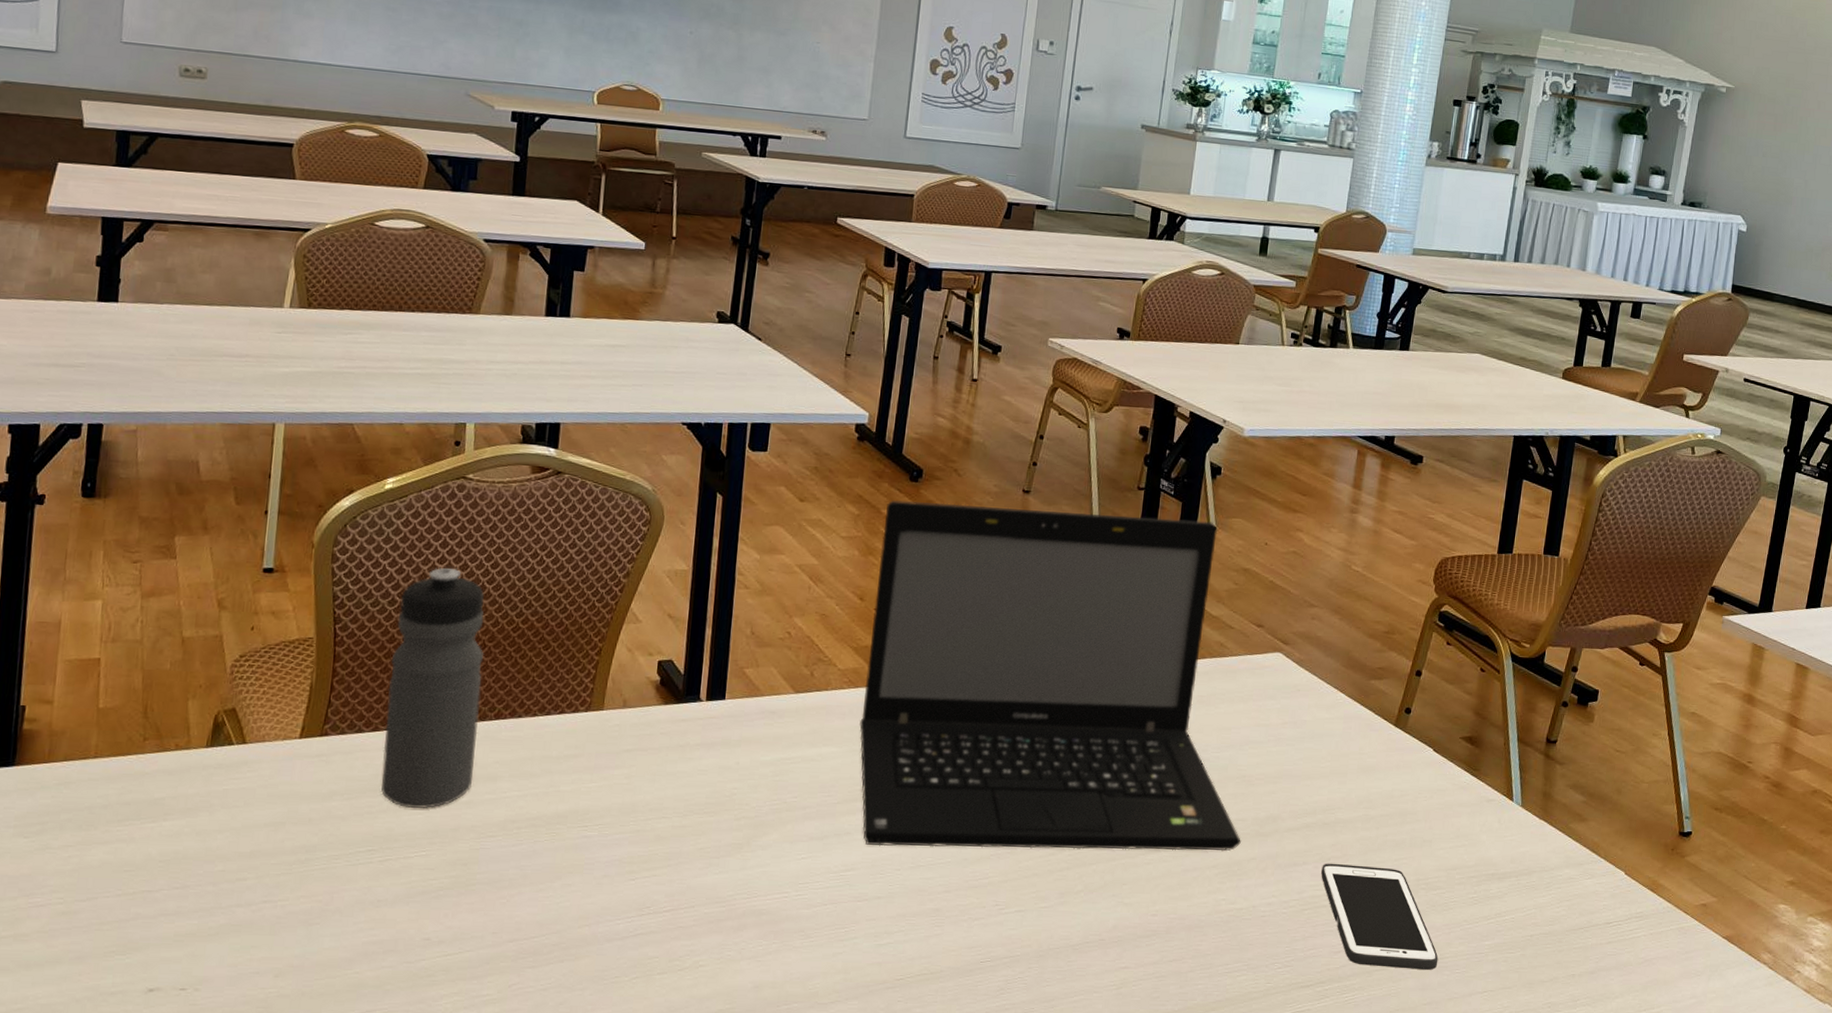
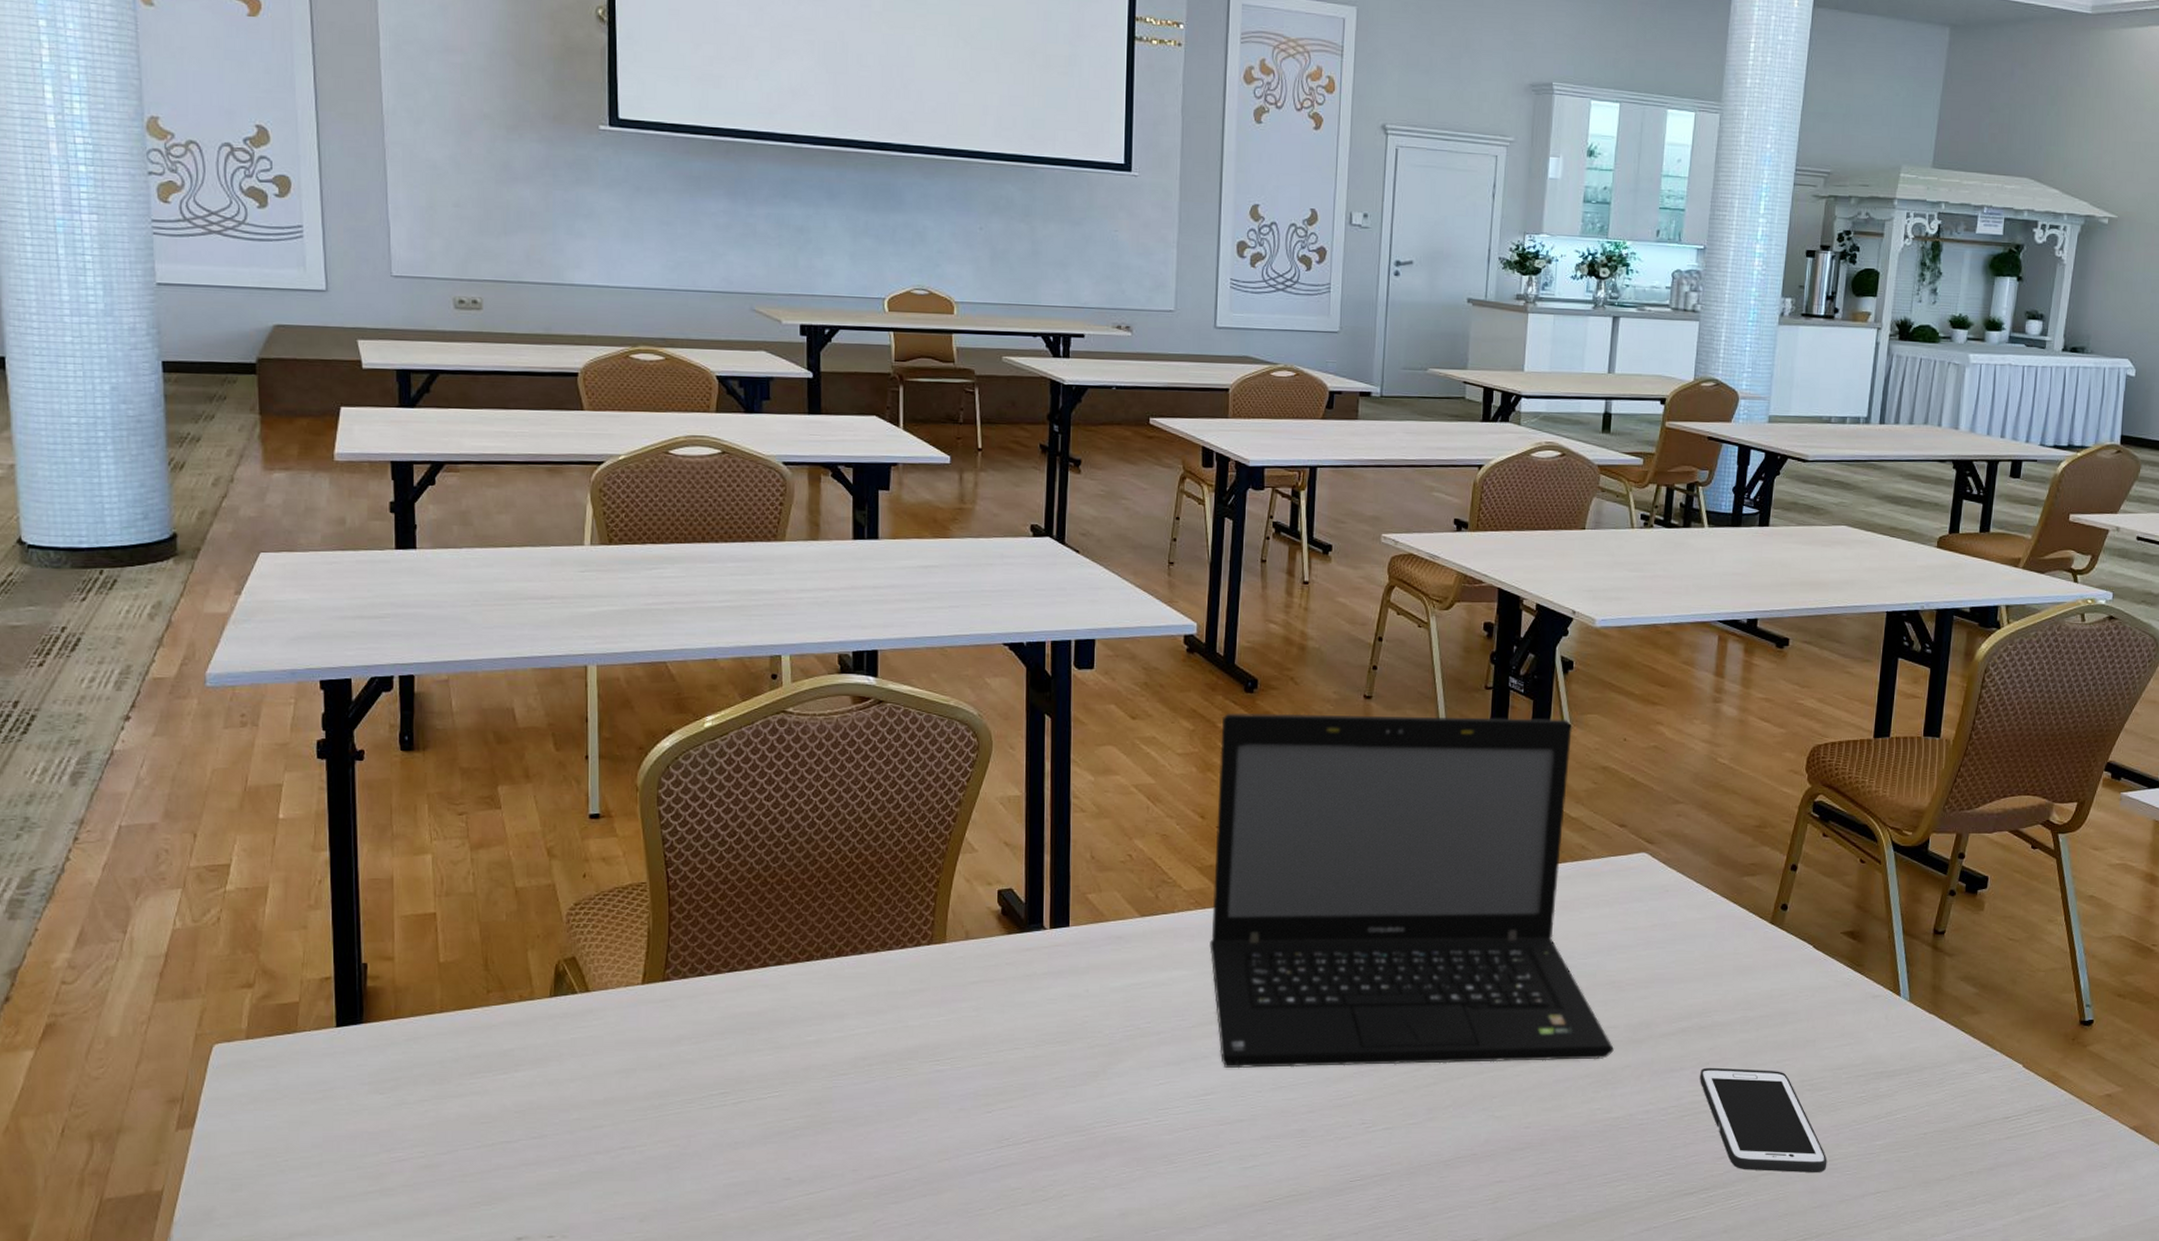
water bottle: present [381,567,485,808] -> none [726,804,821,1049]

